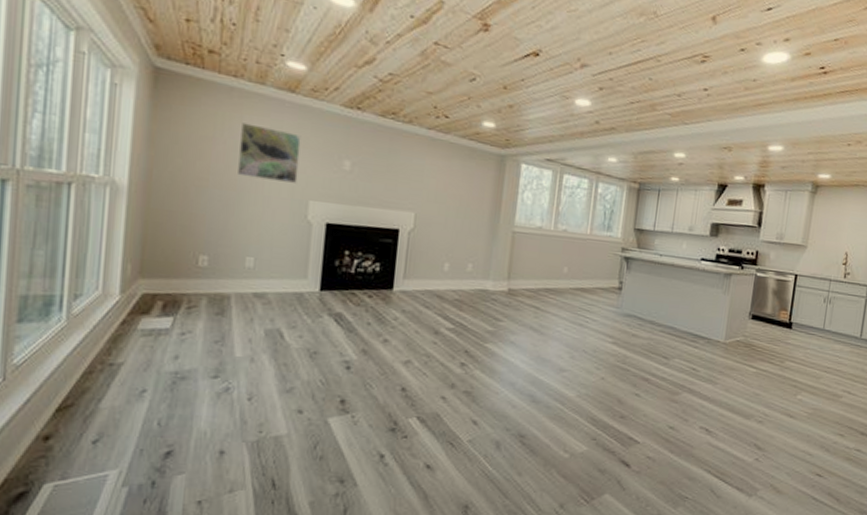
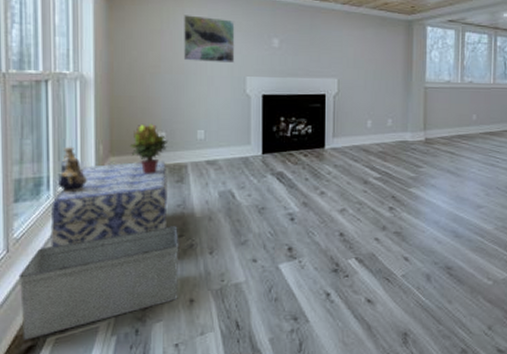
storage bin: none [14,364,213,485] -> present [18,226,179,340]
bench: none [58,287,207,378] -> present [50,161,168,247]
decorative vase: none [72,262,109,316] -> present [57,146,87,193]
potted plant: none [163,243,211,303] -> present [129,124,169,174]

